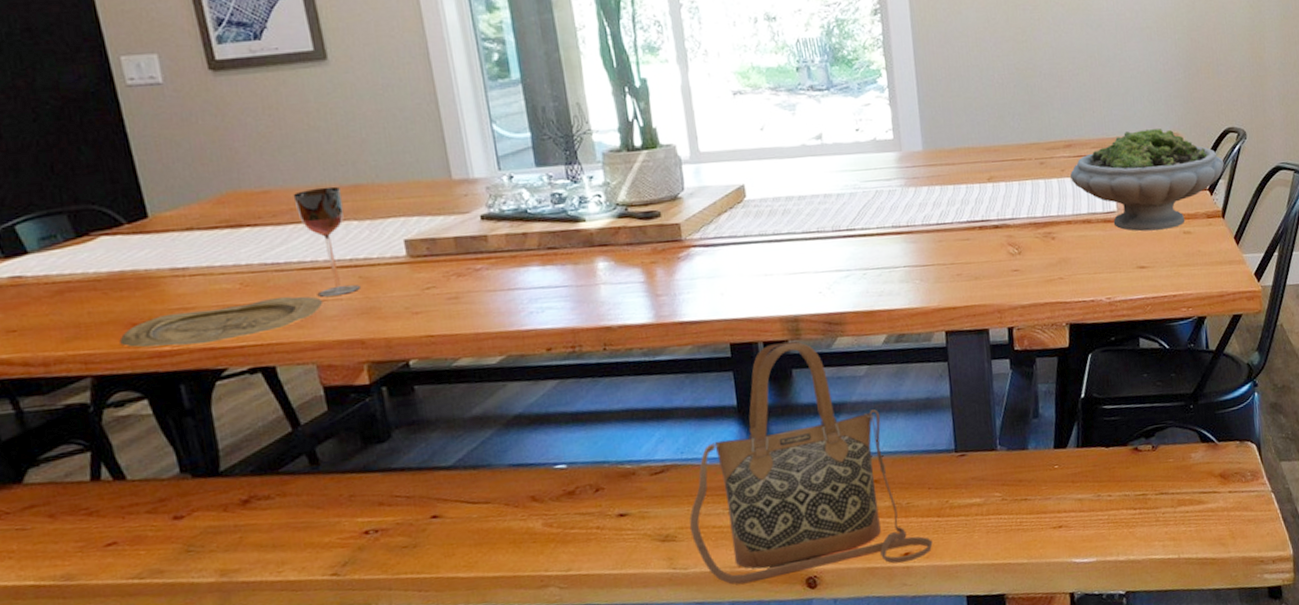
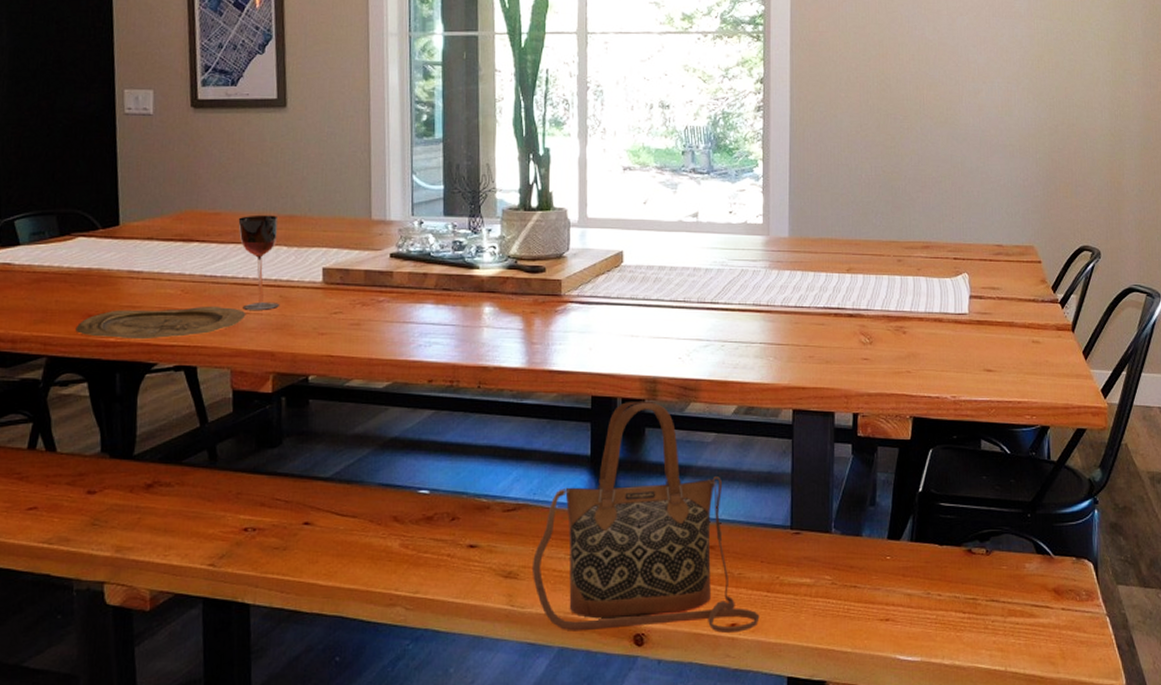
planter: present [1070,128,1225,231] -> none [926,239,1077,336]

